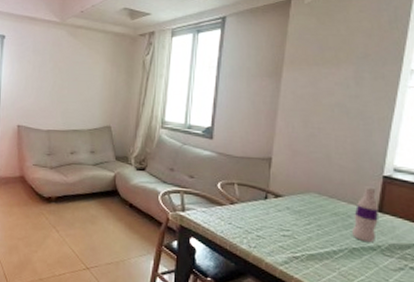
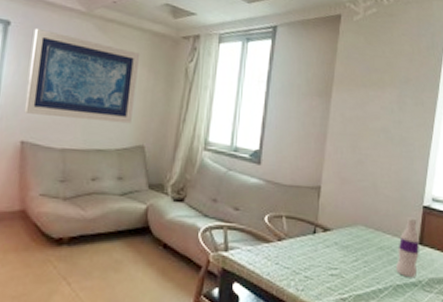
wall art: none [18,39,105,109] -> present [24,29,141,124]

